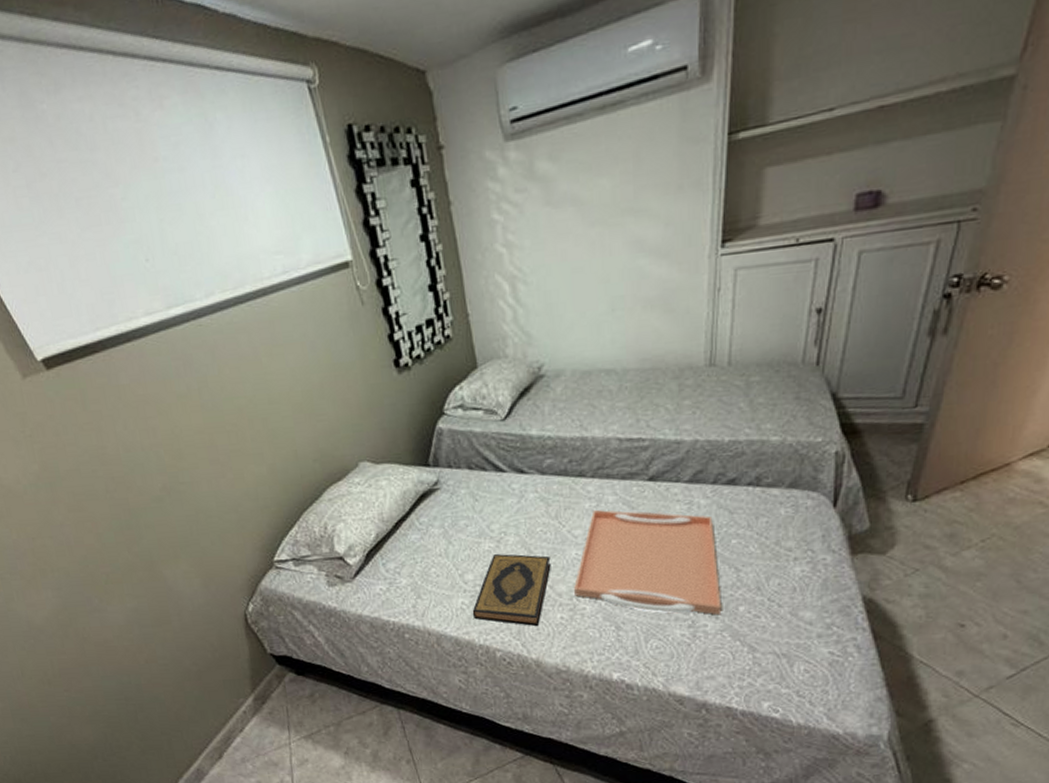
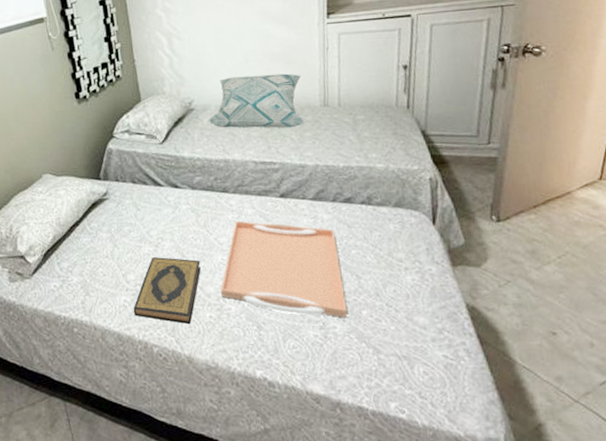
decorative pillow: none [562,324,685,398] -> present [208,73,305,128]

